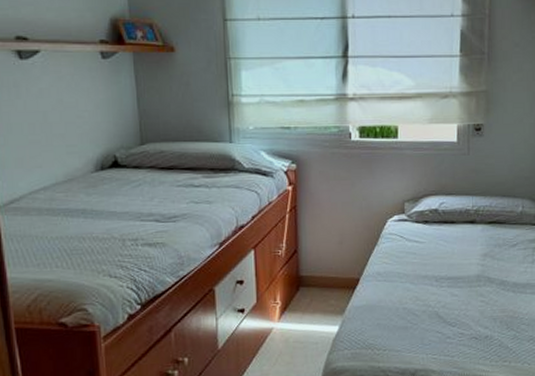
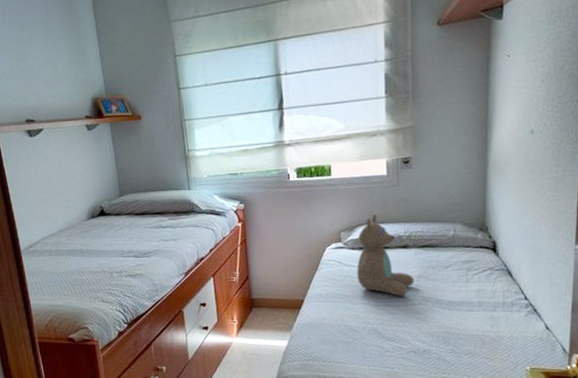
teddy bear: none [420,185,480,277] -> present [356,214,414,297]

